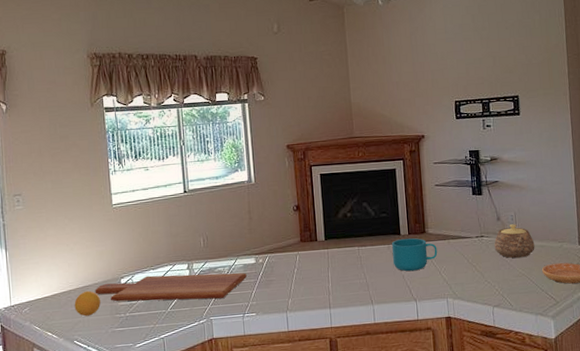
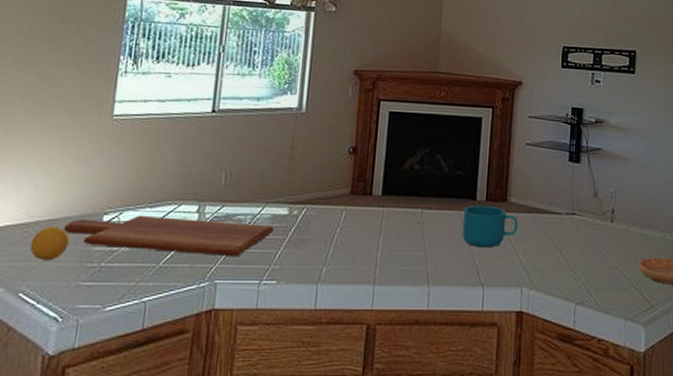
teapot: present [494,224,535,259] -> none [586,203,634,246]

